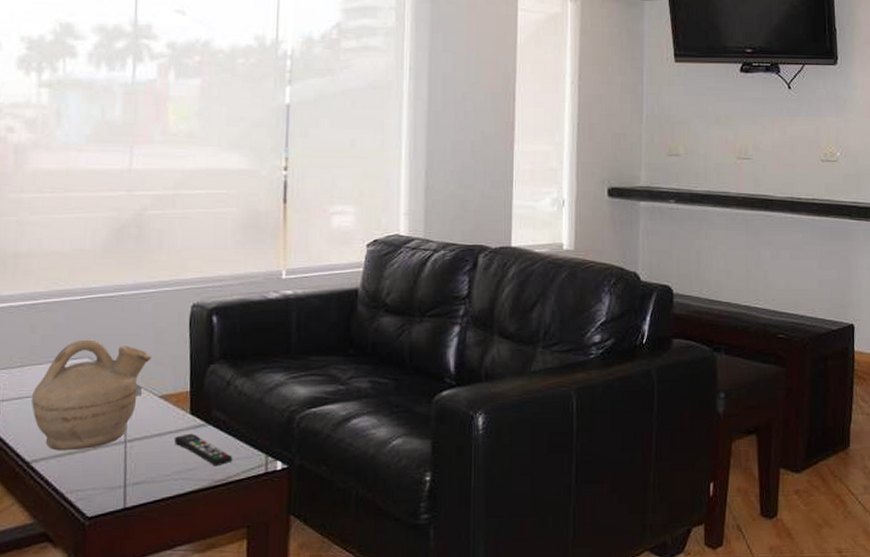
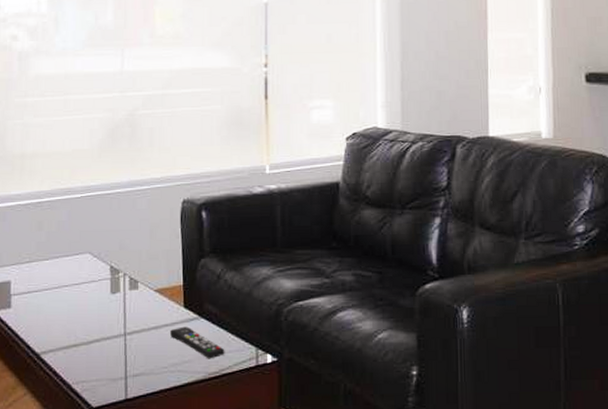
teapot: present [31,339,151,451] -> none [39,235,147,343]

